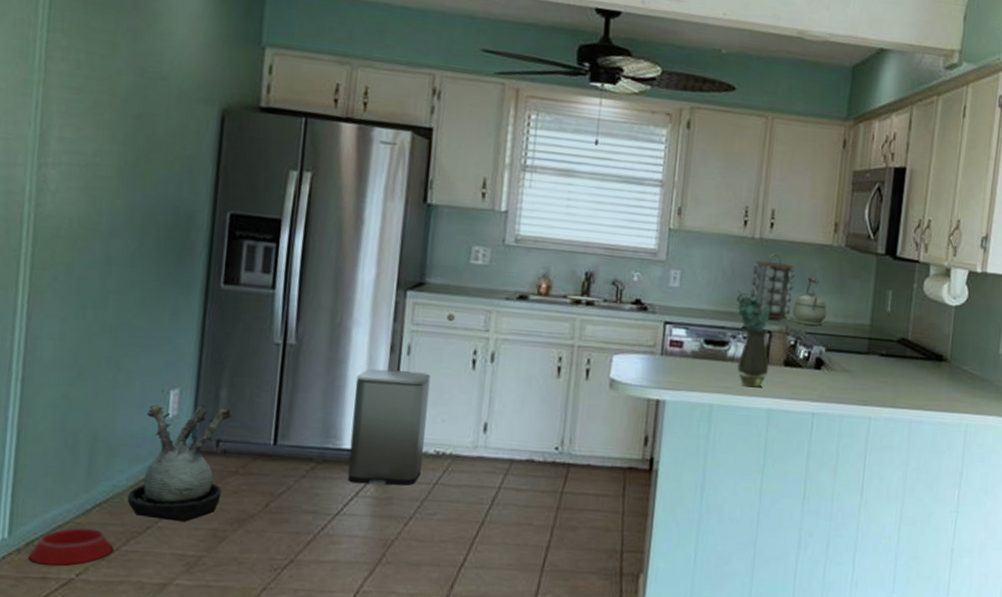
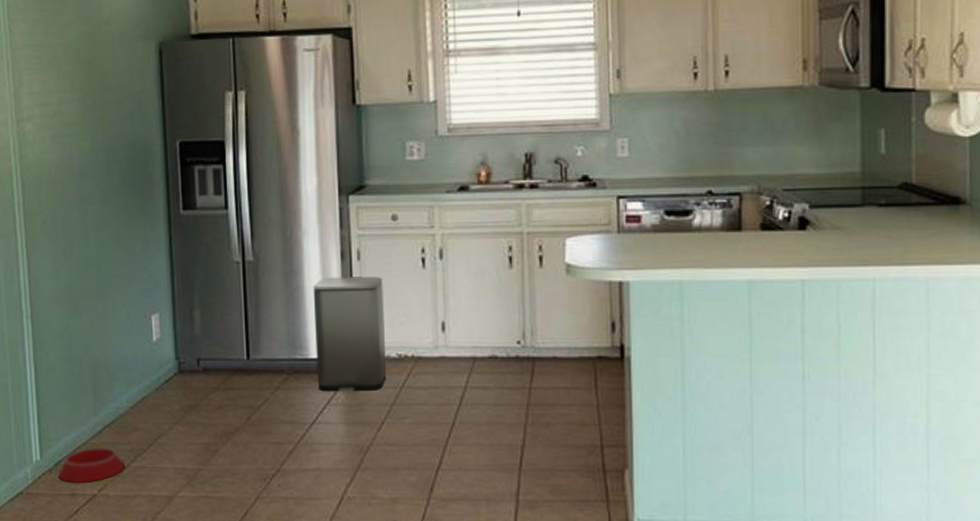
plant: present [127,404,233,522] -> none [129,327,208,438]
vase: present [736,290,772,388] -> none [696,152,743,258]
spice rack: present [749,254,795,320] -> none [710,105,761,179]
kettle: present [792,276,827,326] -> none [763,125,806,181]

